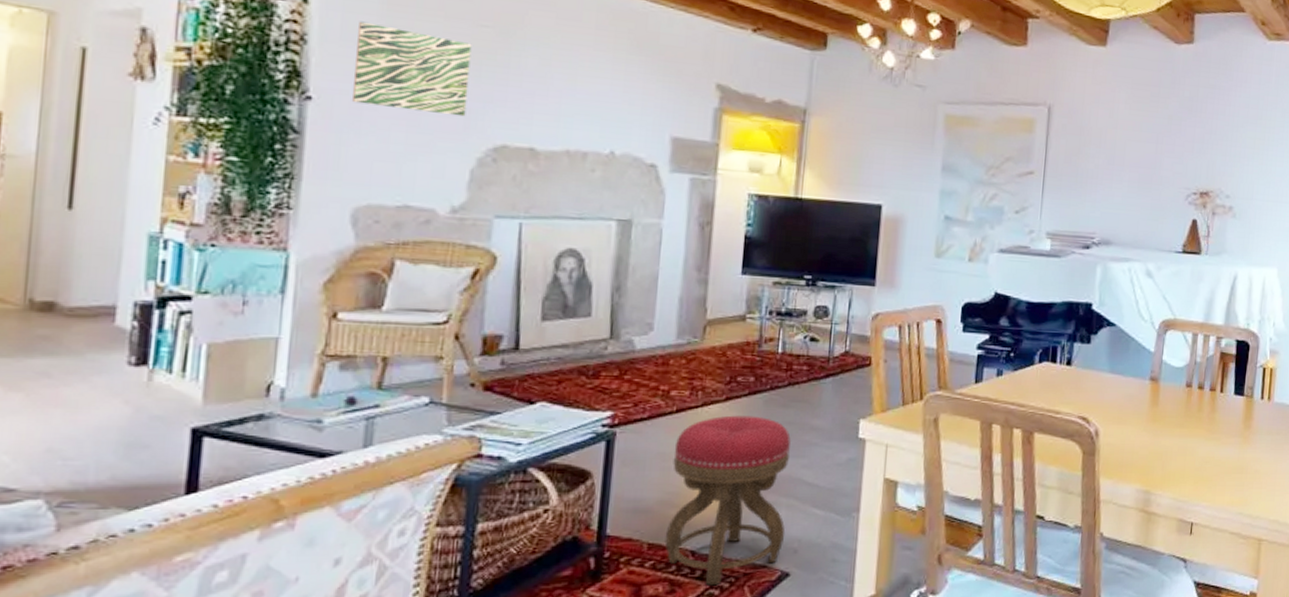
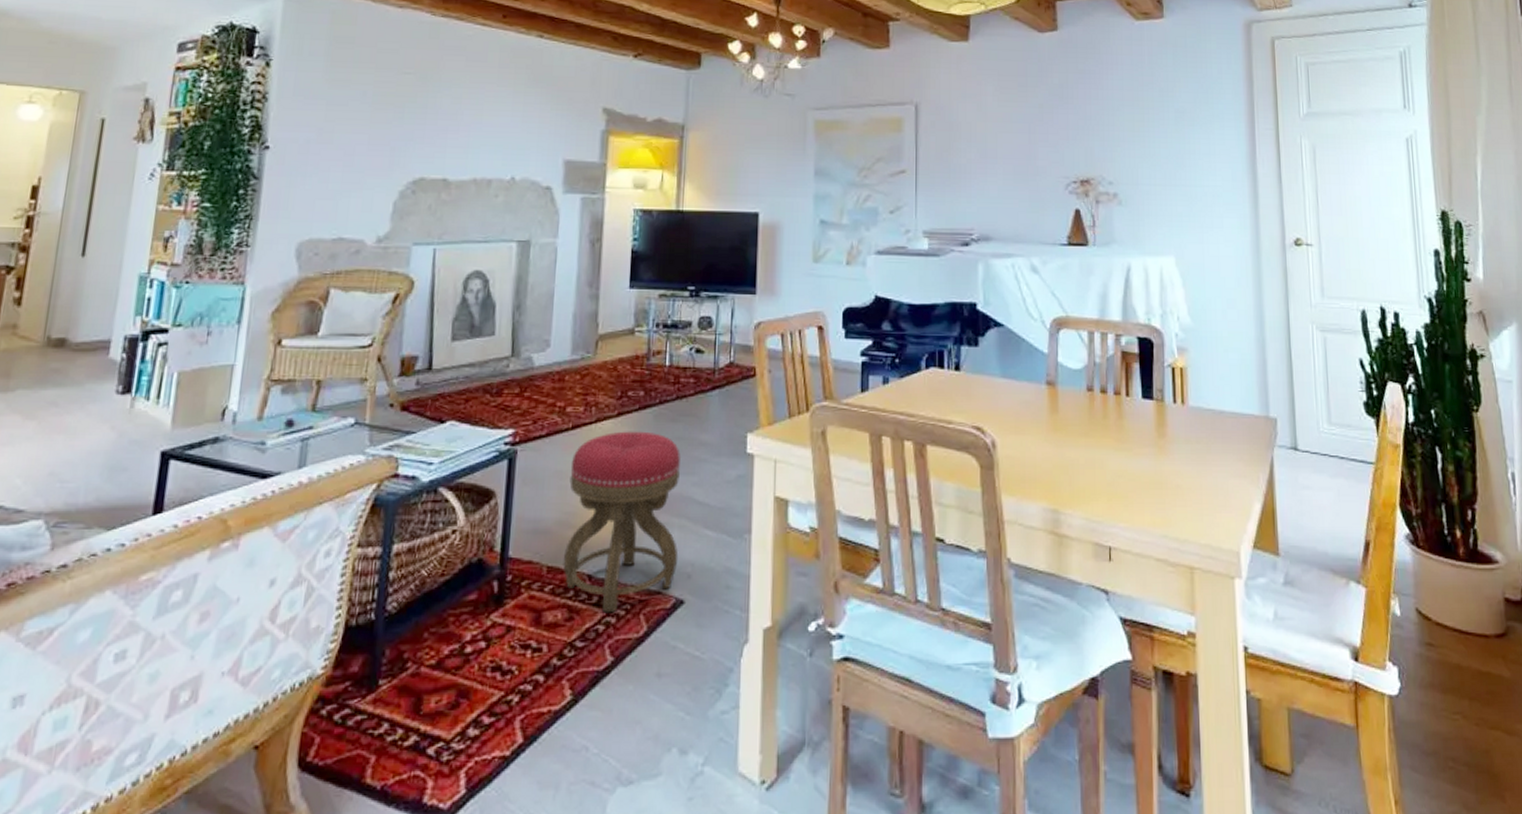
wall art: present [351,21,472,117] -> none [300,78,397,155]

